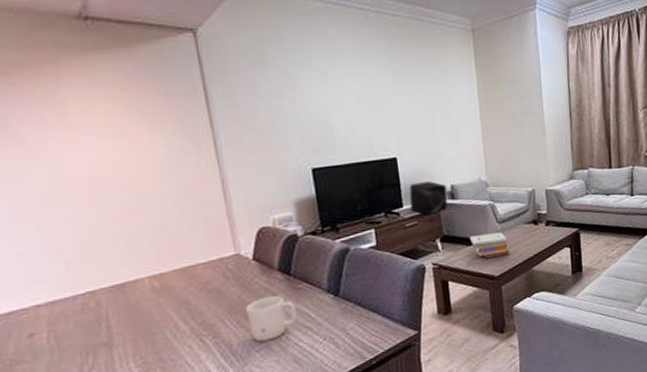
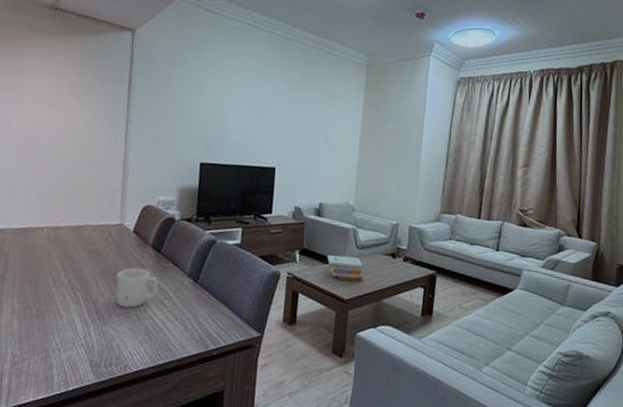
speaker: present [409,181,448,215] -> none [278,194,315,226]

